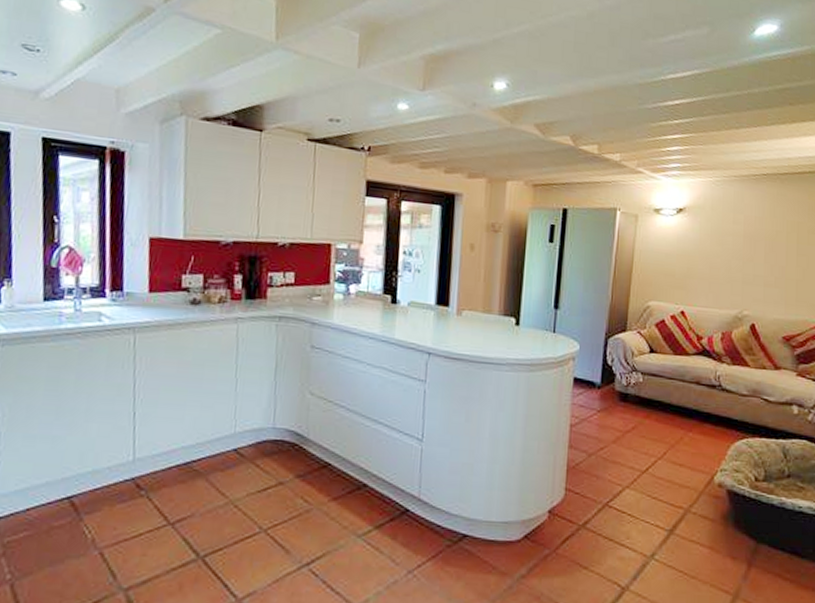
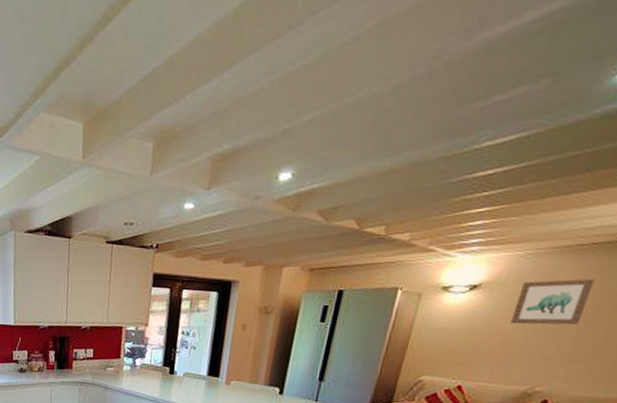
wall art: none [714,206,770,250] -> present [510,278,595,325]

